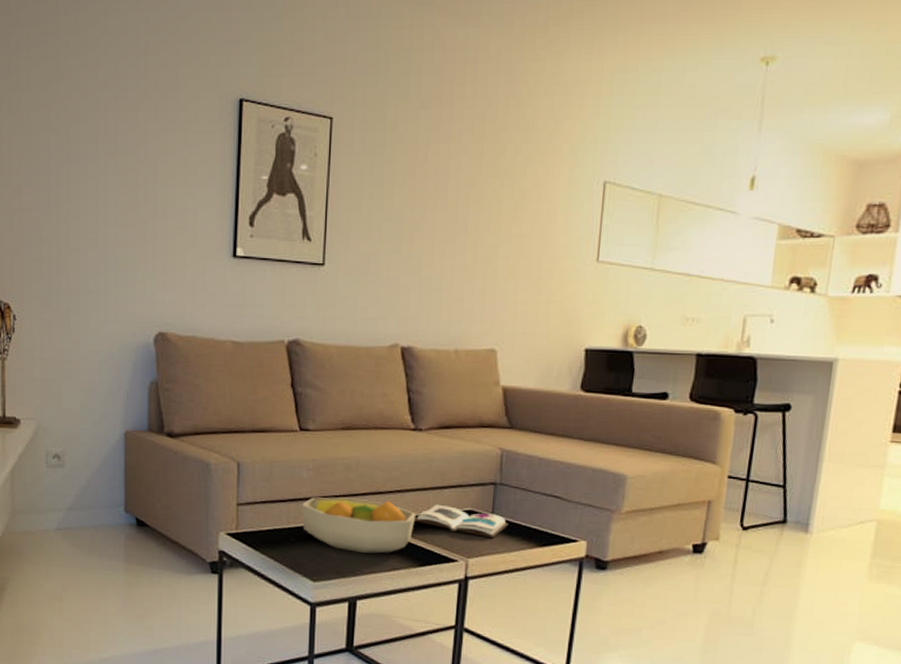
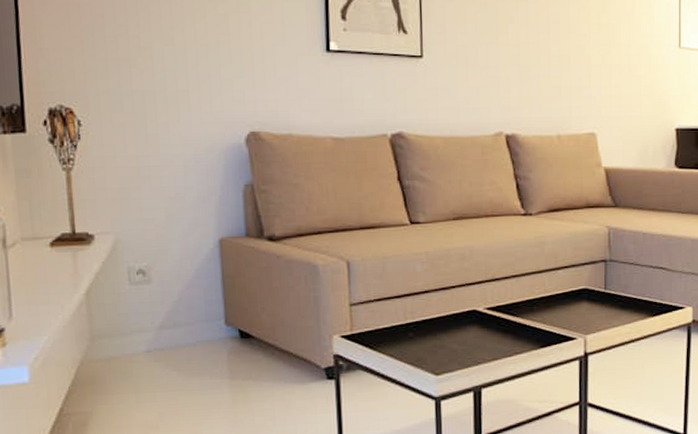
fruit bowl: present [301,497,416,554] -> none [417,286,533,342]
book: present [413,504,508,539] -> none [531,285,621,314]

